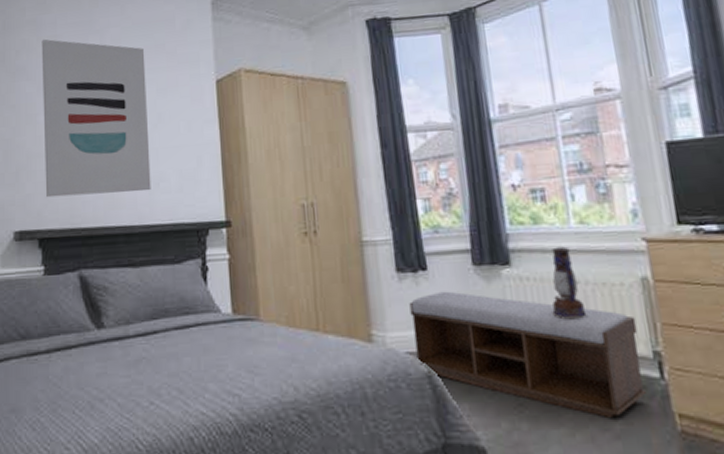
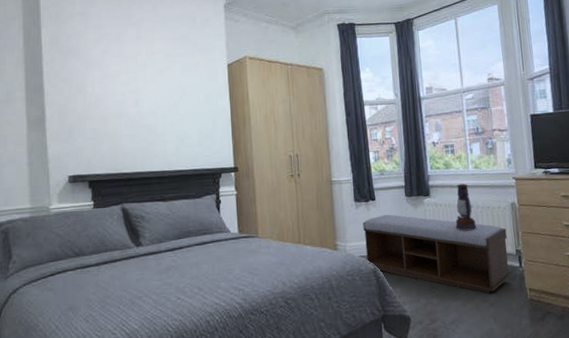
wall art: present [41,39,151,198] -> none [89,27,178,150]

